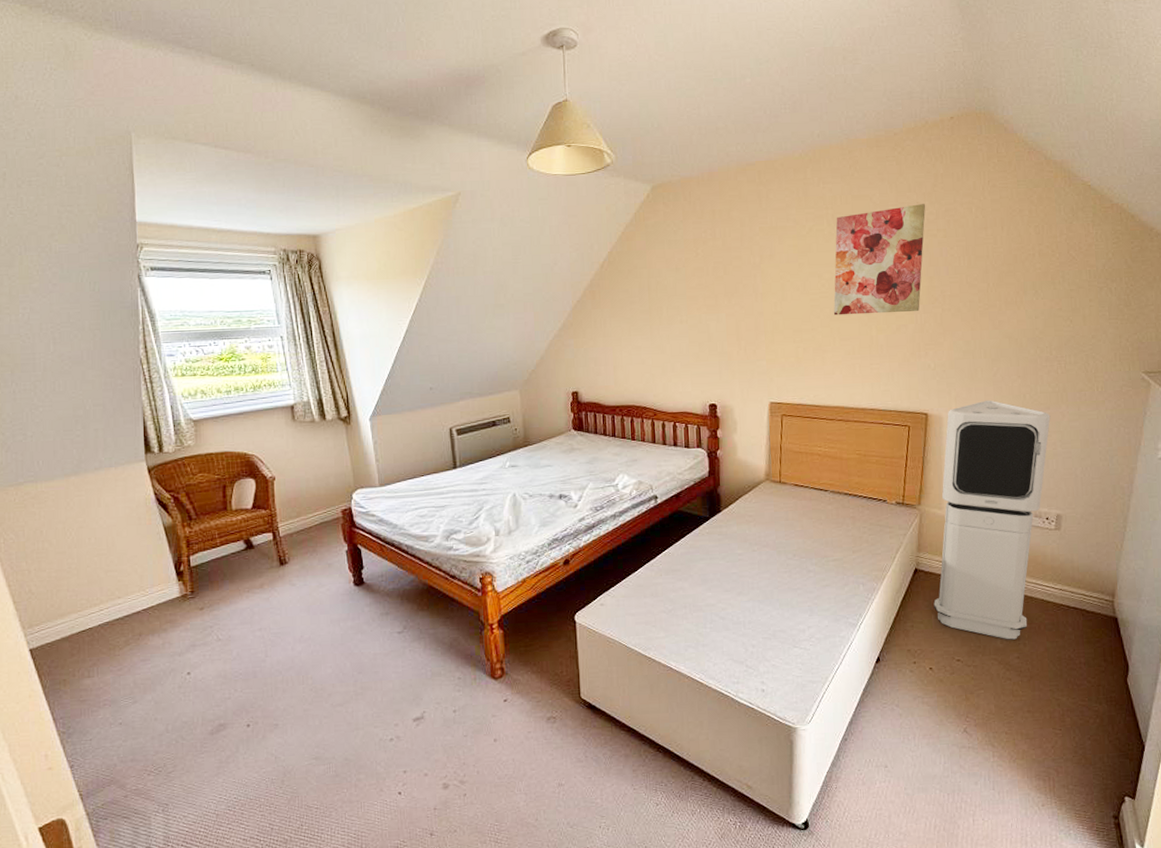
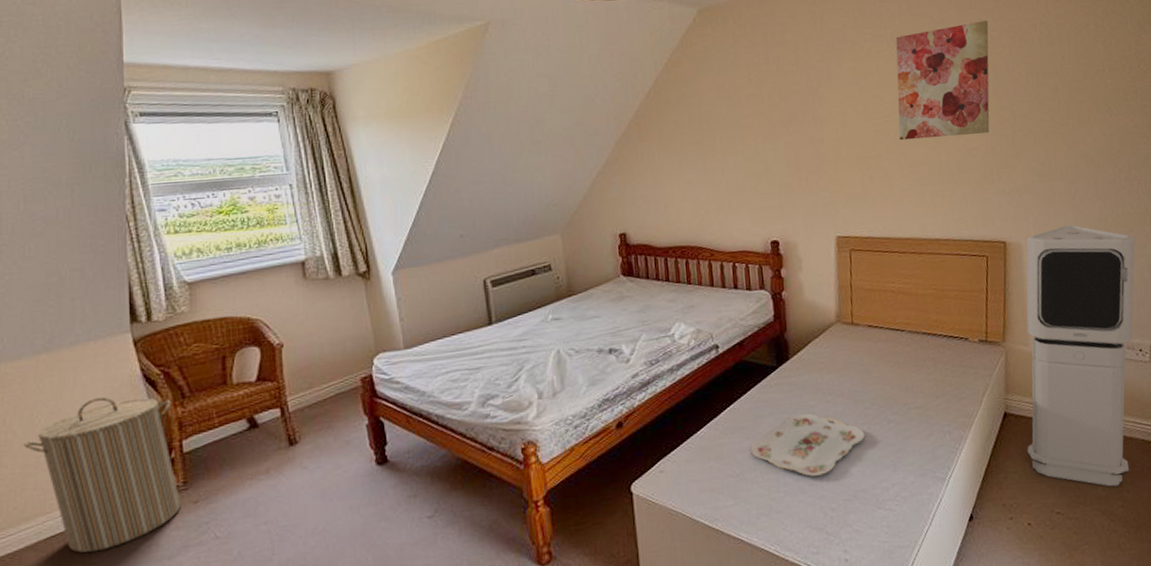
laundry hamper: none [58,516,189,646] -> present [24,397,181,553]
serving tray: none [682,560,786,616] -> present [750,413,865,477]

